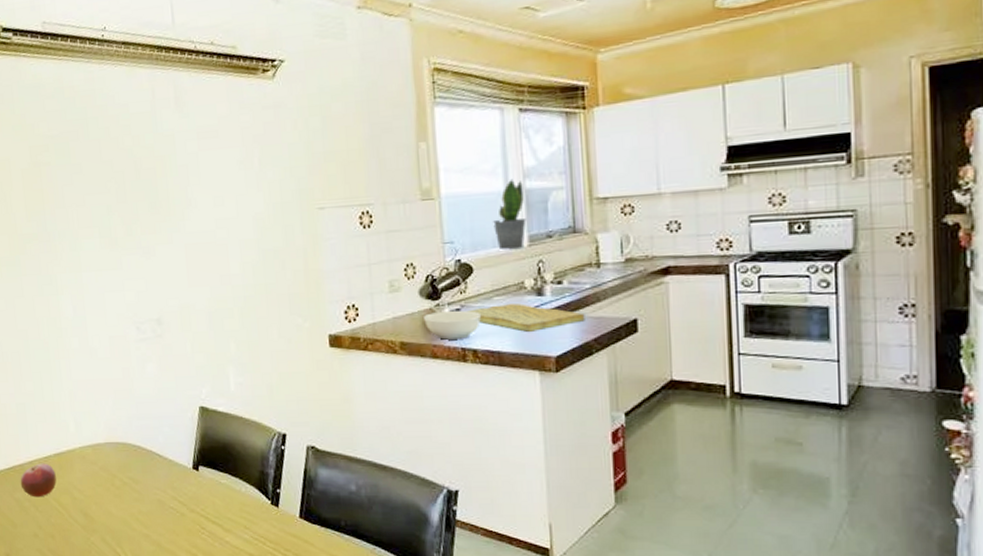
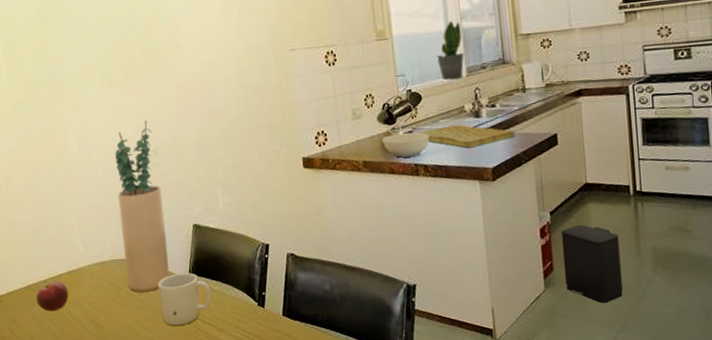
vase: none [113,284,171,481] -> present [114,120,170,292]
mug: none [157,462,218,522] -> present [158,272,212,326]
pedal bin: none [637,429,712,526] -> present [560,224,623,304]

